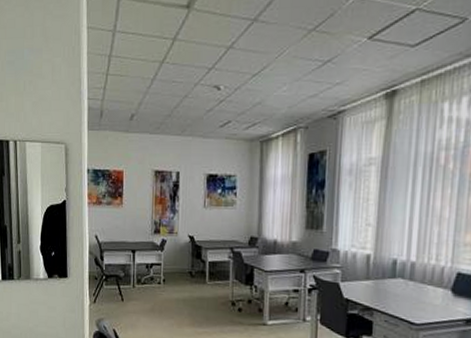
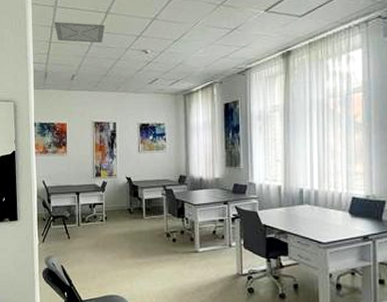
ceiling vent: none [112,49,172,77] -> present [54,21,106,43]

